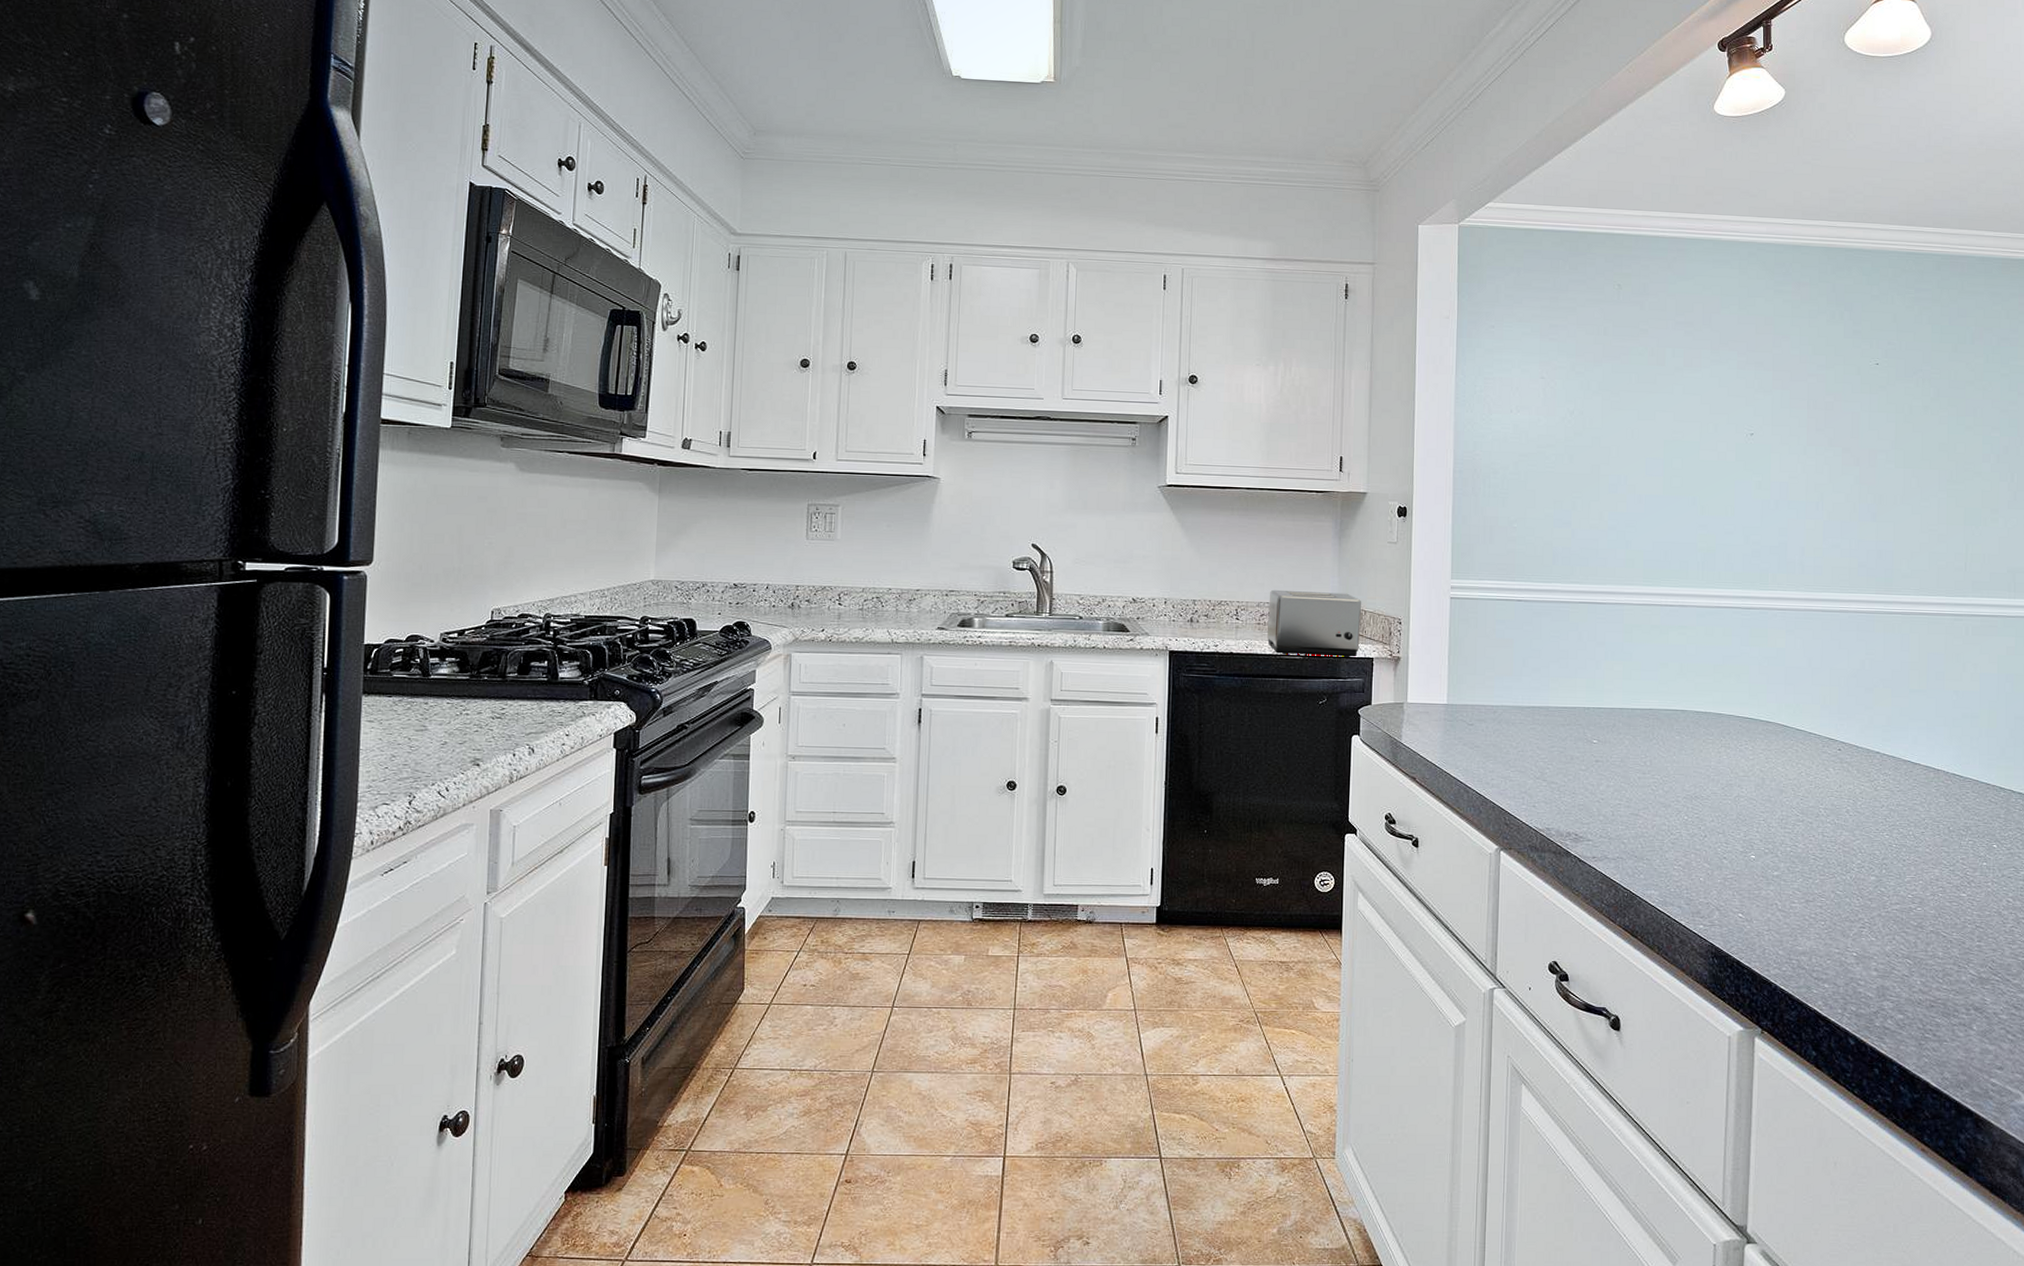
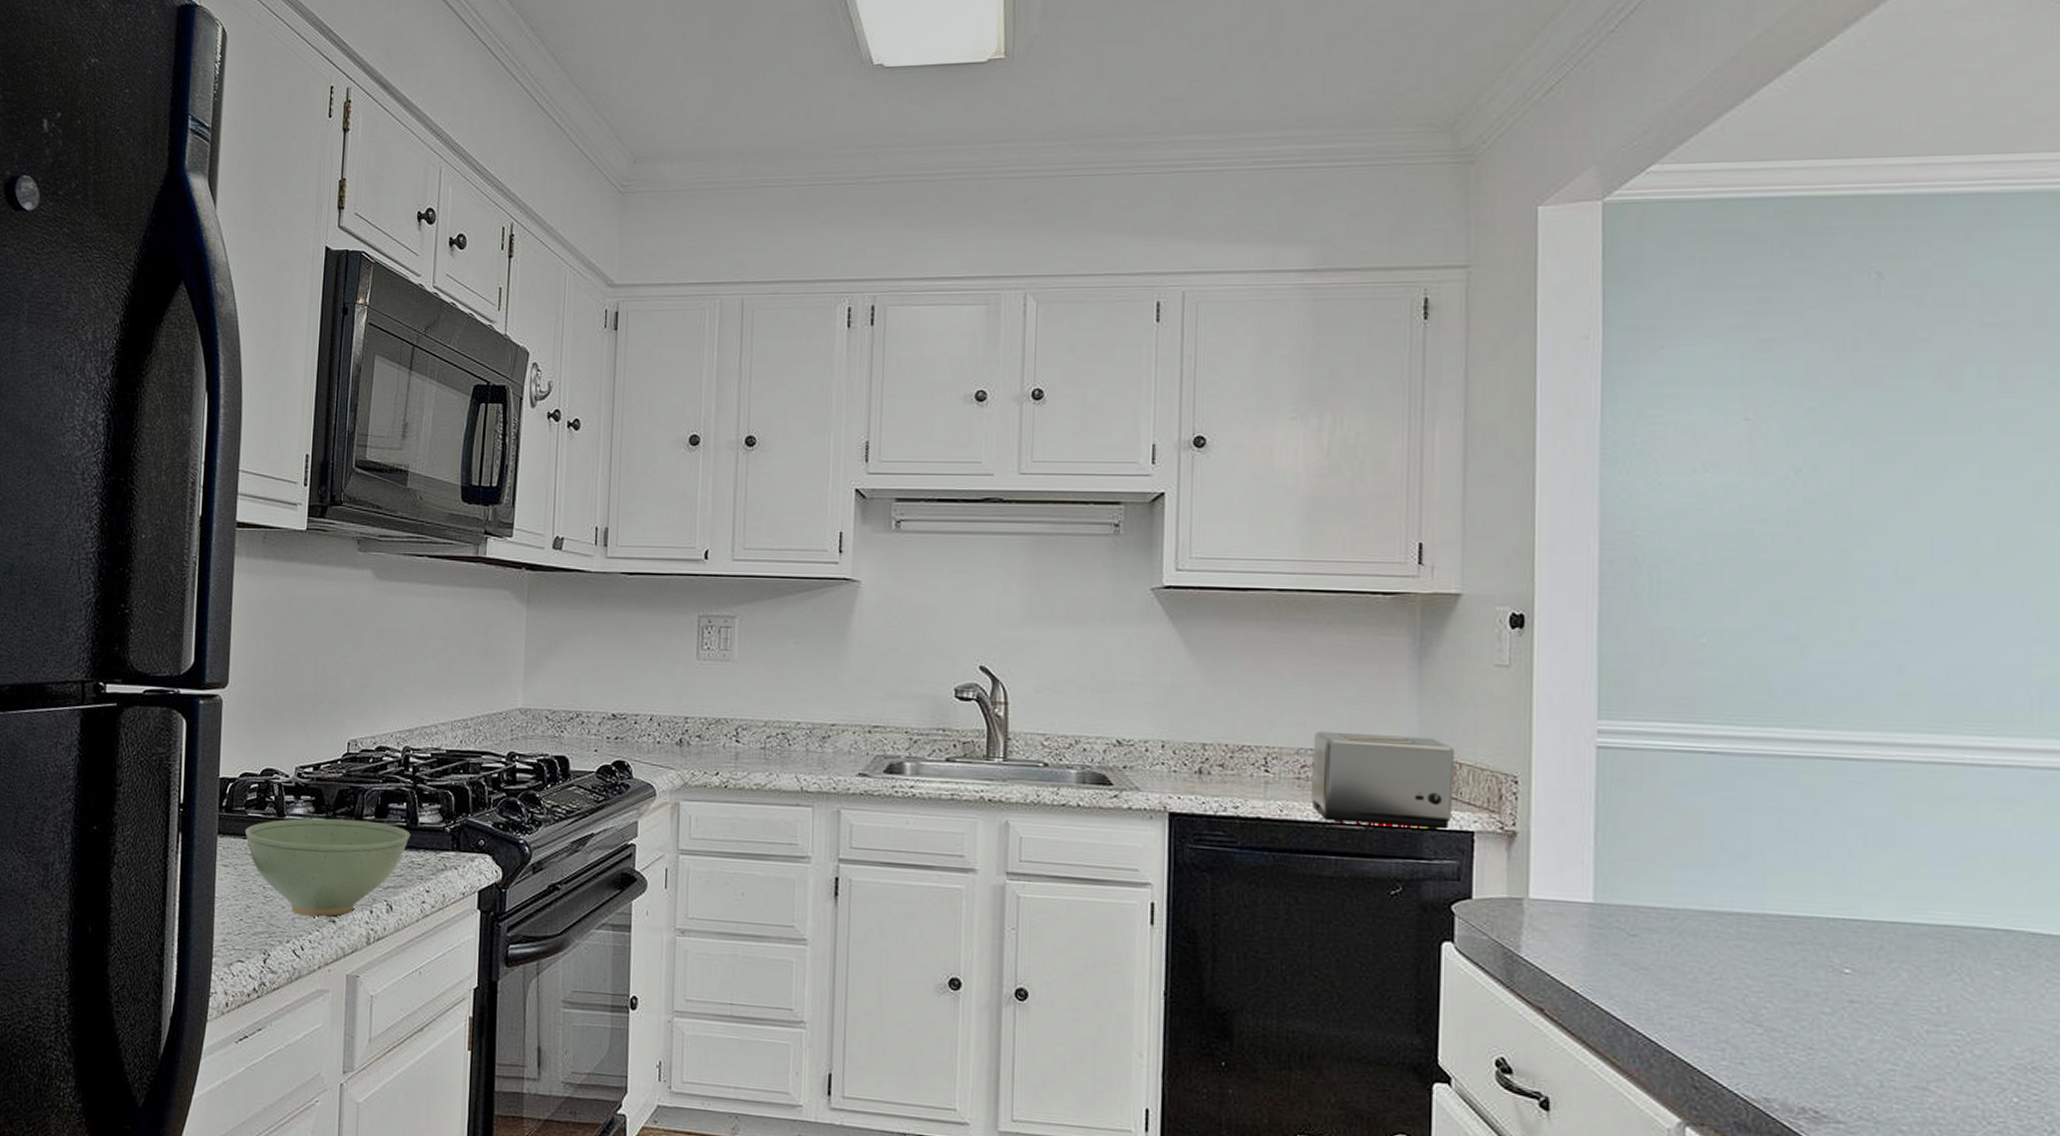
bowl: none [389,676,551,762] -> present [244,818,411,918]

